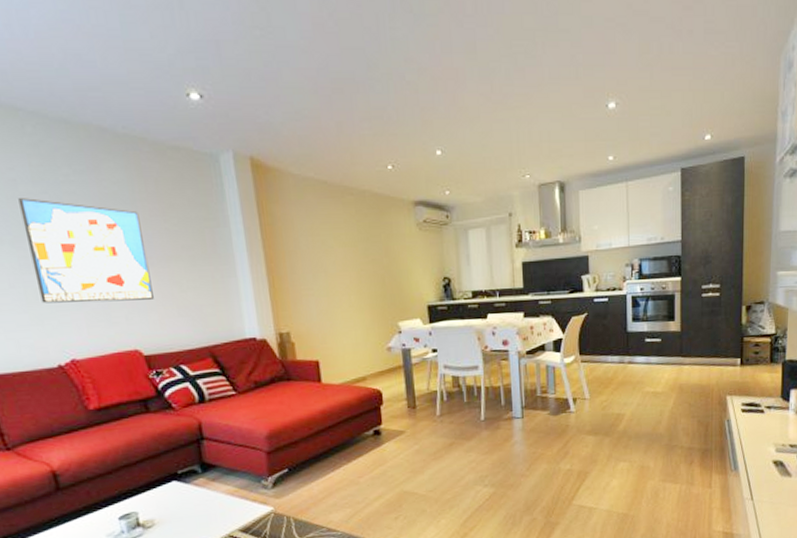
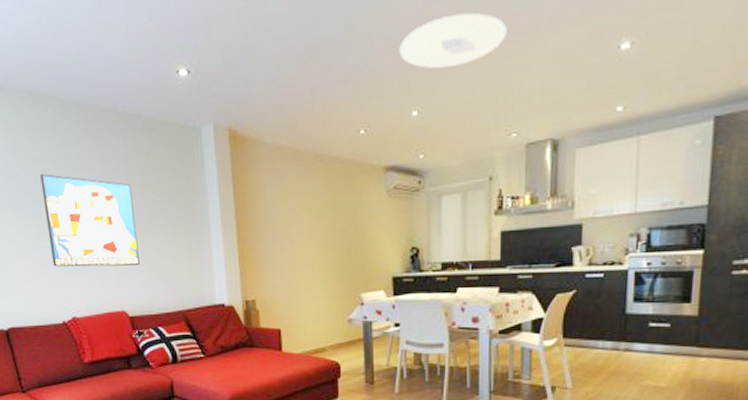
ceiling light: none [420,64,516,113] -> present [399,12,507,69]

